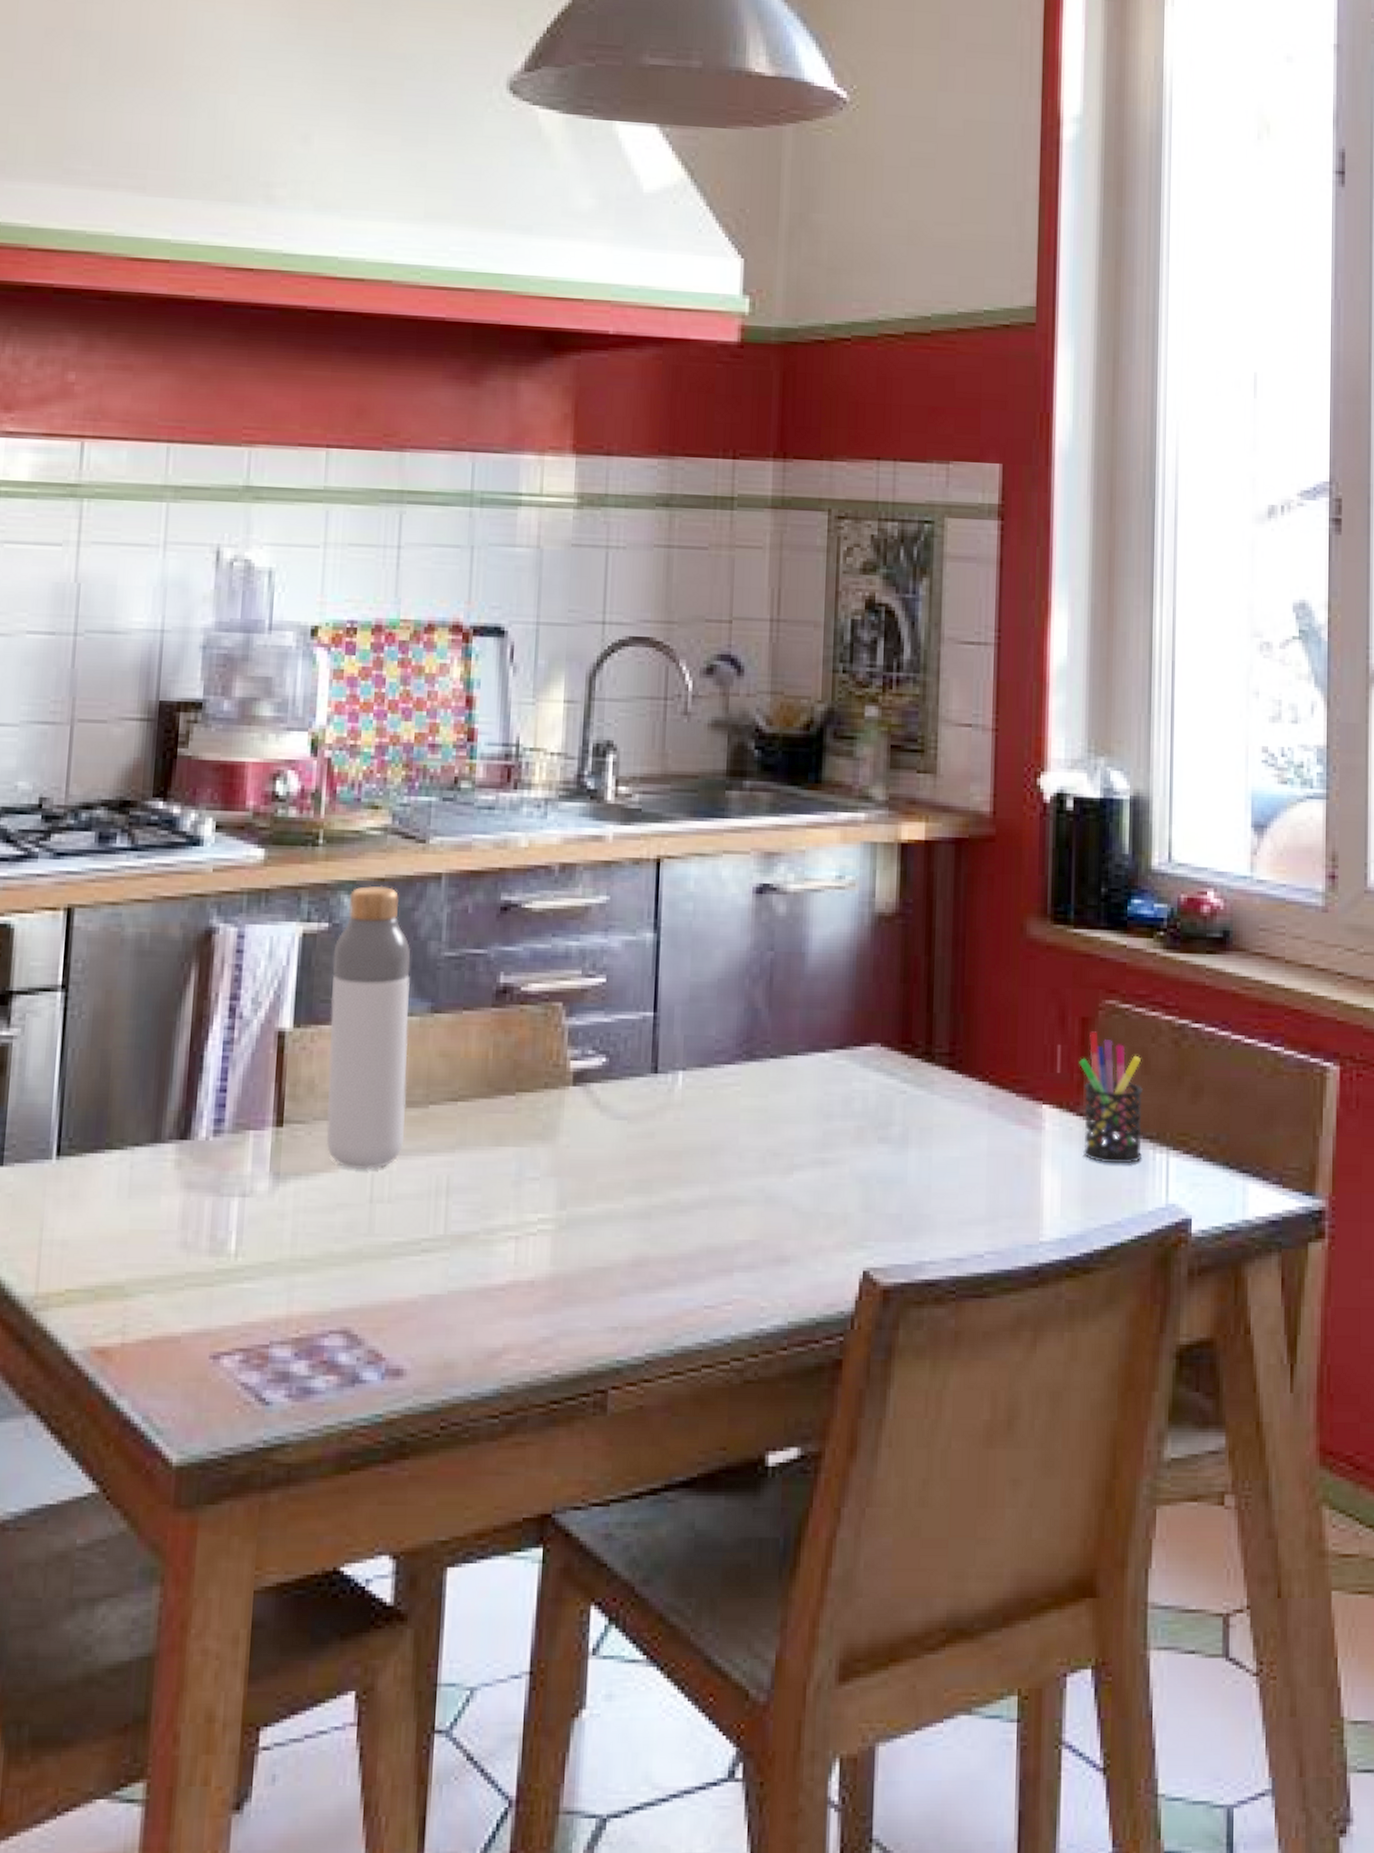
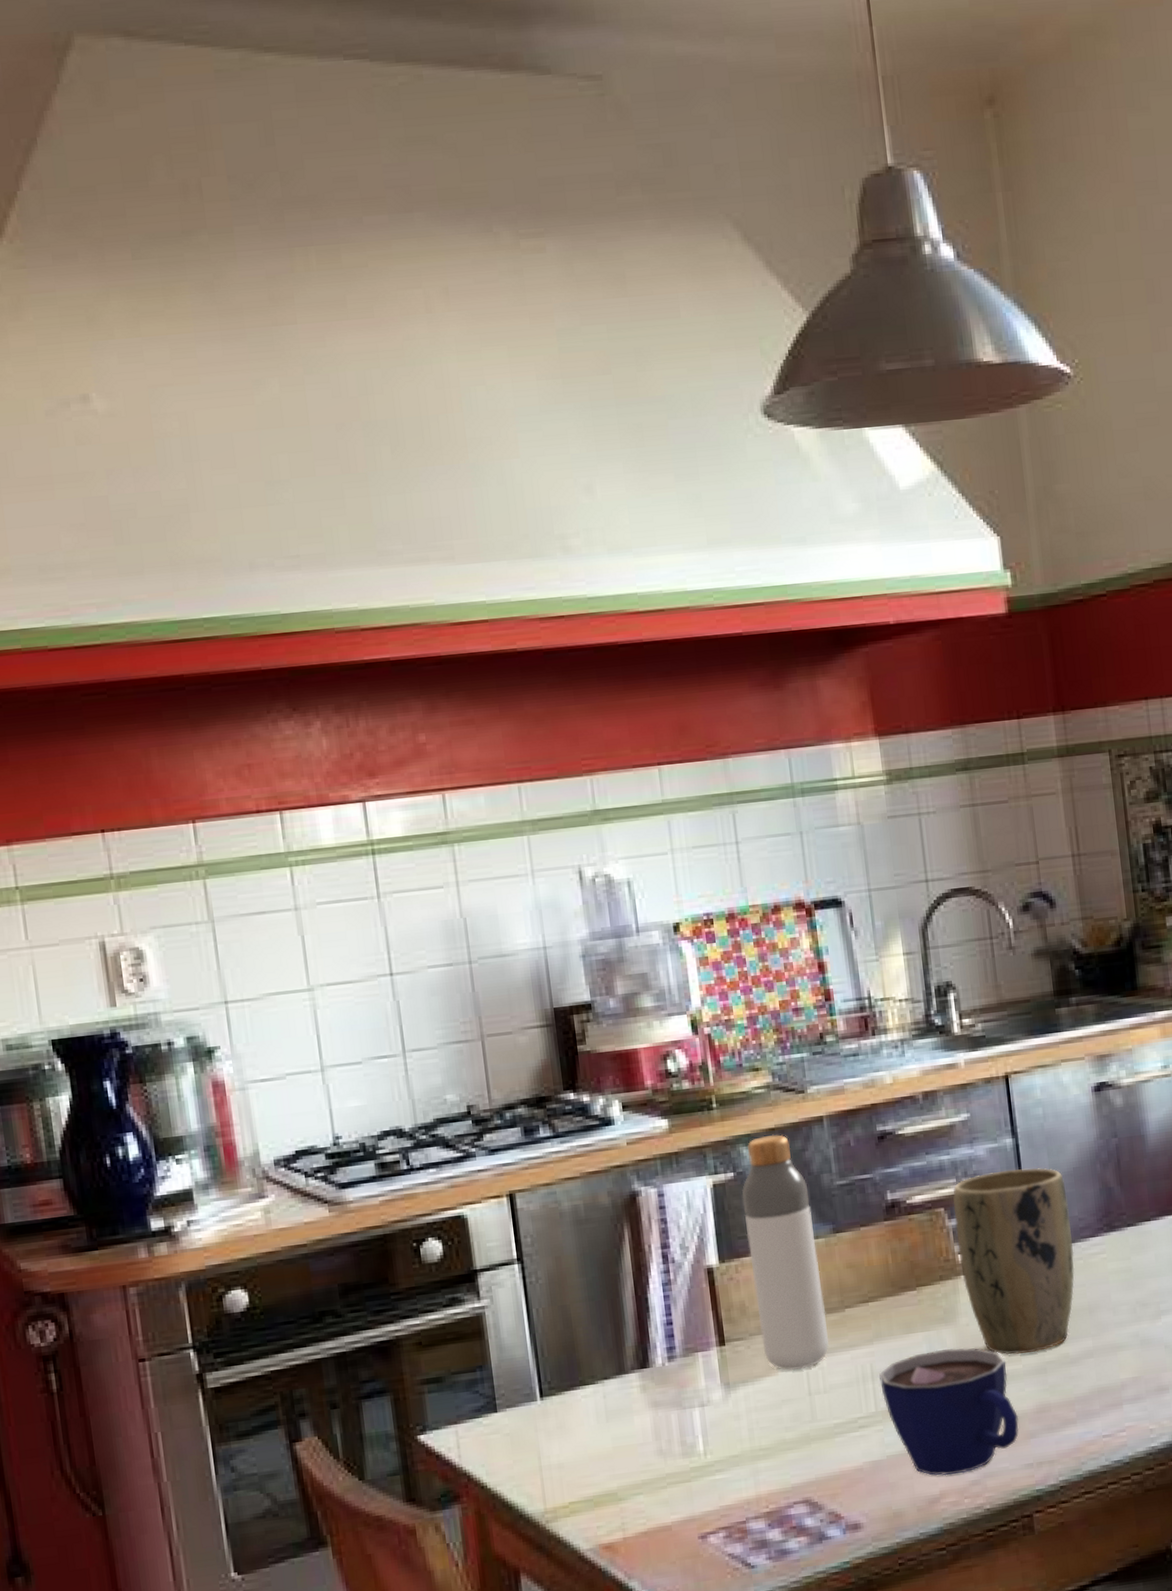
cup: none [454,1171,610,1327] -> present [878,1348,1019,1476]
plant pot: none [570,969,707,1192] -> present [953,1168,1075,1355]

